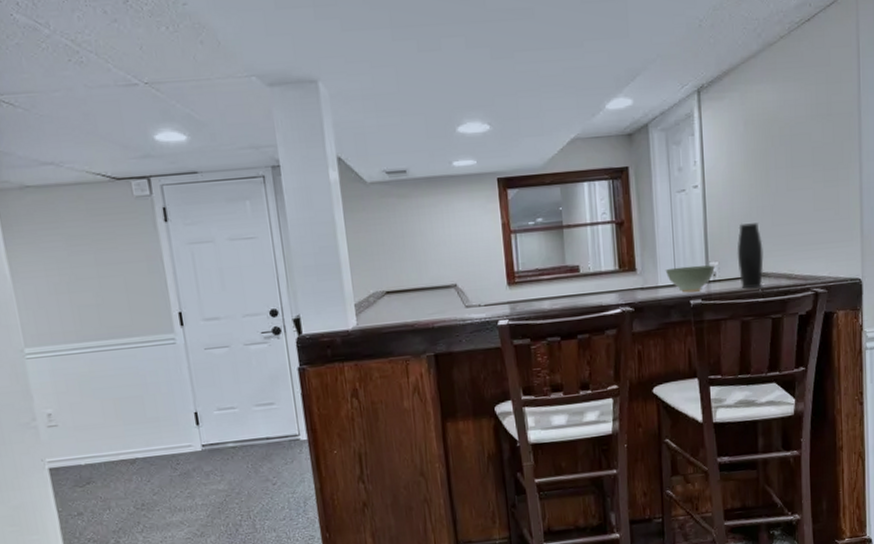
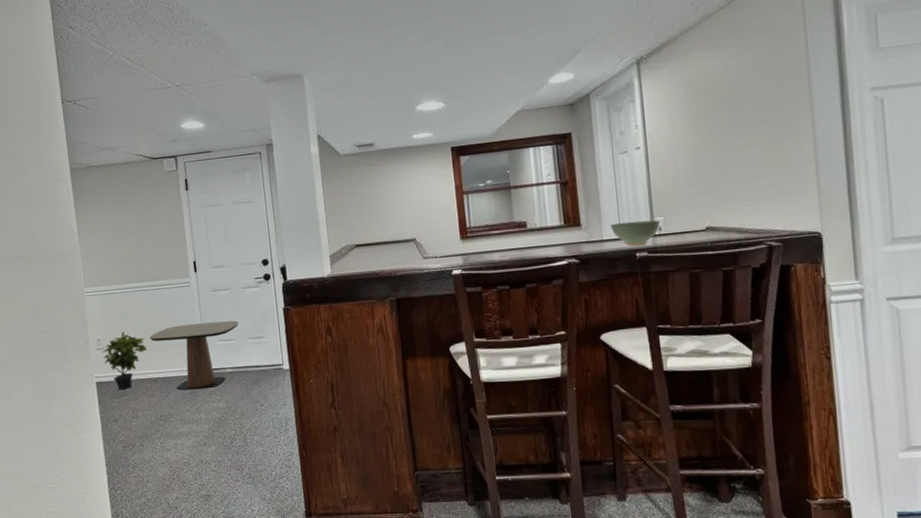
potted plant: none [56,402,120,477] -> present [102,331,148,391]
side table: none [122,384,242,472] -> present [149,320,239,391]
vase: present [737,223,764,289] -> none [682,180,712,243]

